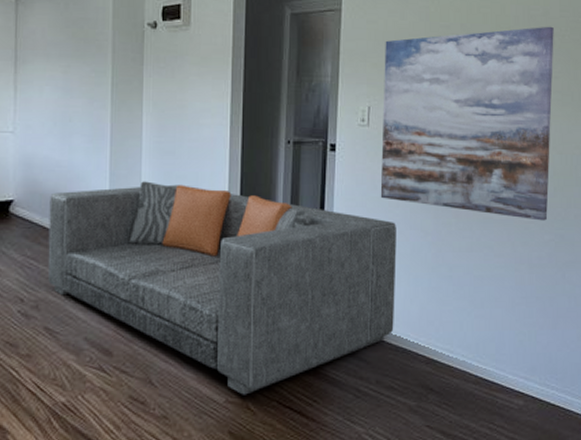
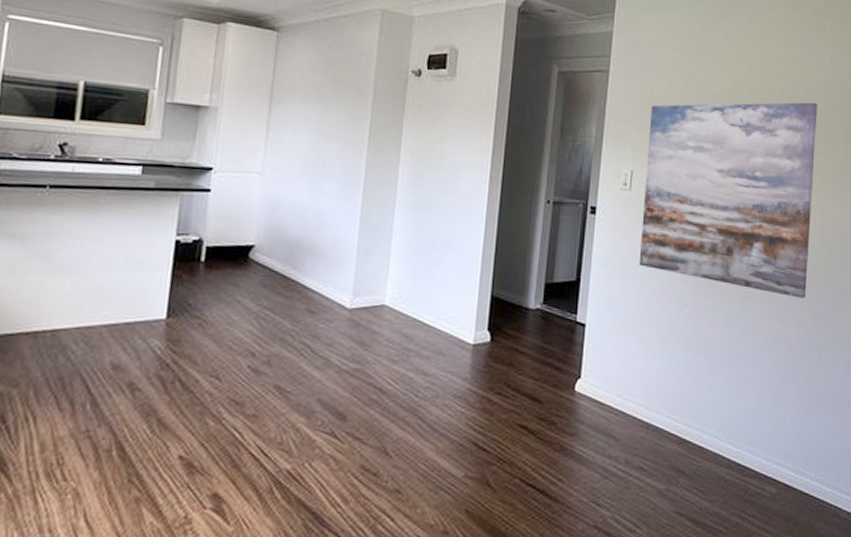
sofa: present [47,181,397,395] -> none [284,233,654,470]

